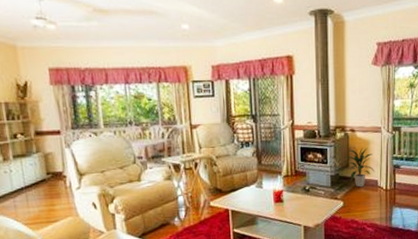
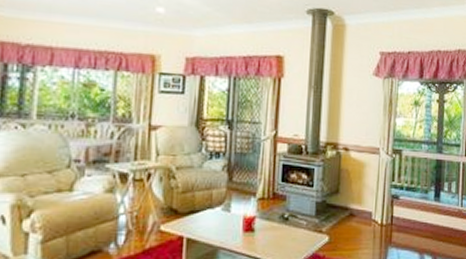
indoor plant: present [346,147,375,188] -> none [337,171,370,220]

